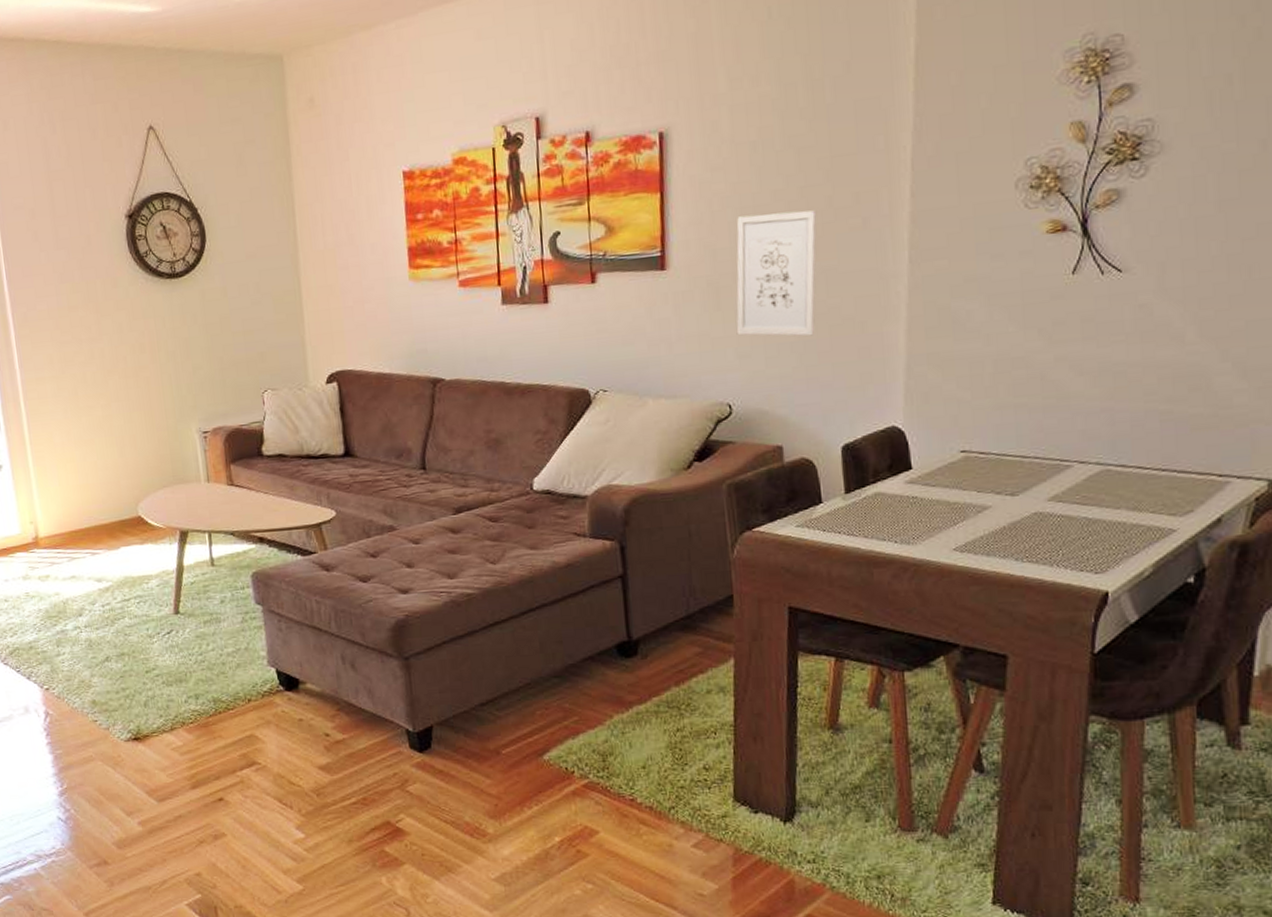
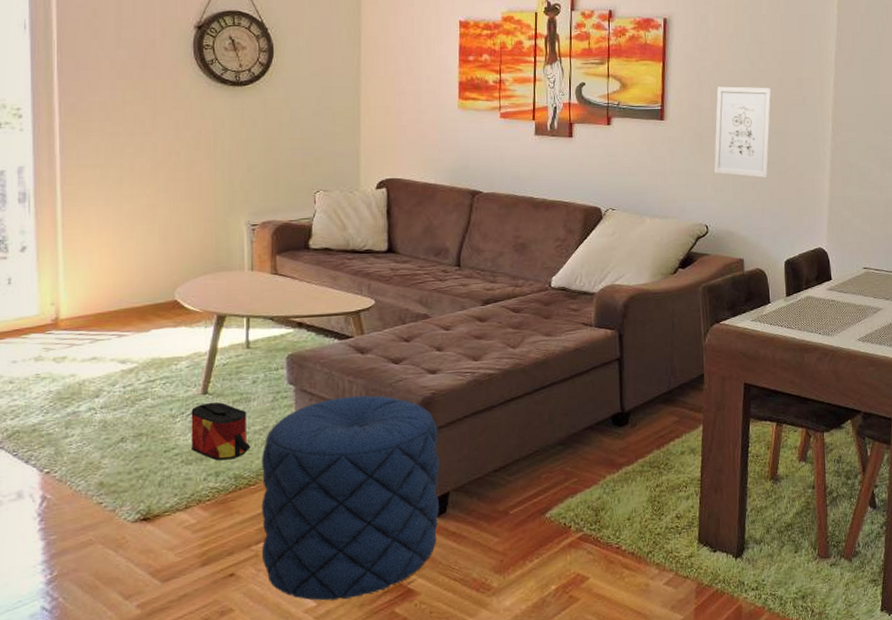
bag: none [166,622,226,683] -> present [191,402,251,461]
pouf: none [237,616,423,833] -> present [261,395,439,601]

